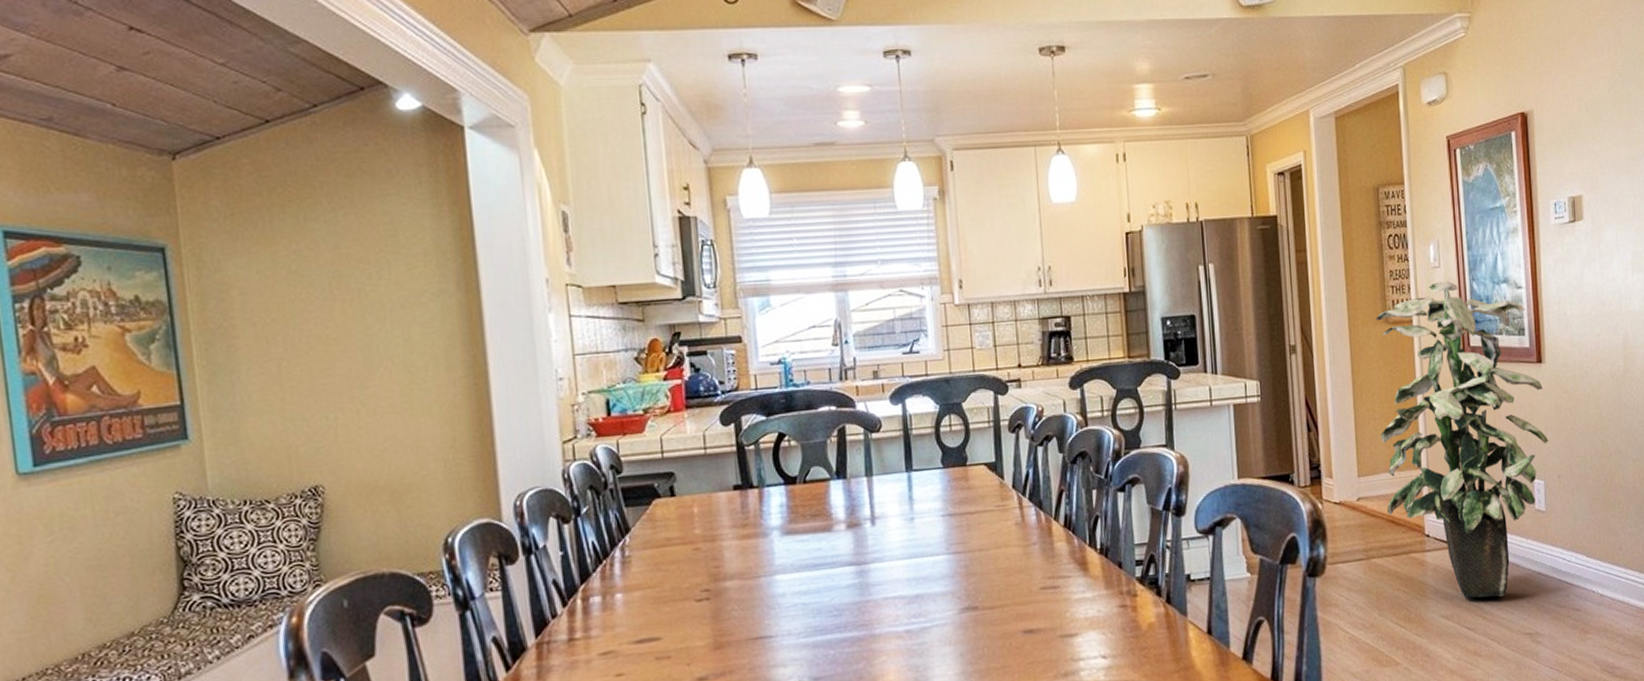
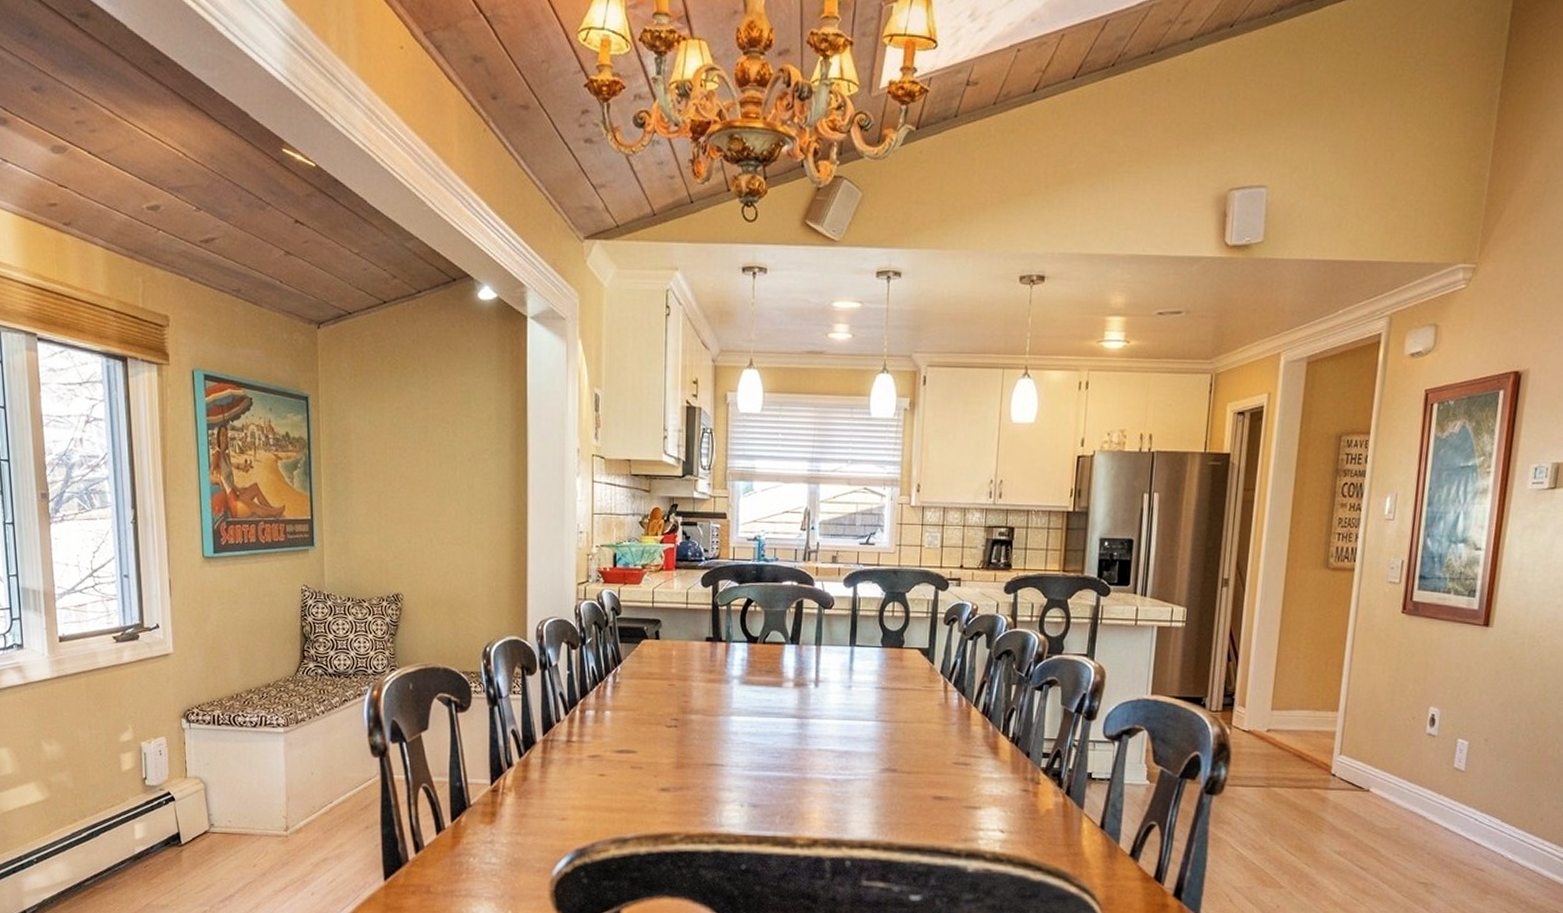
indoor plant: present [1375,281,1549,598] -> none [1296,534,1485,843]

